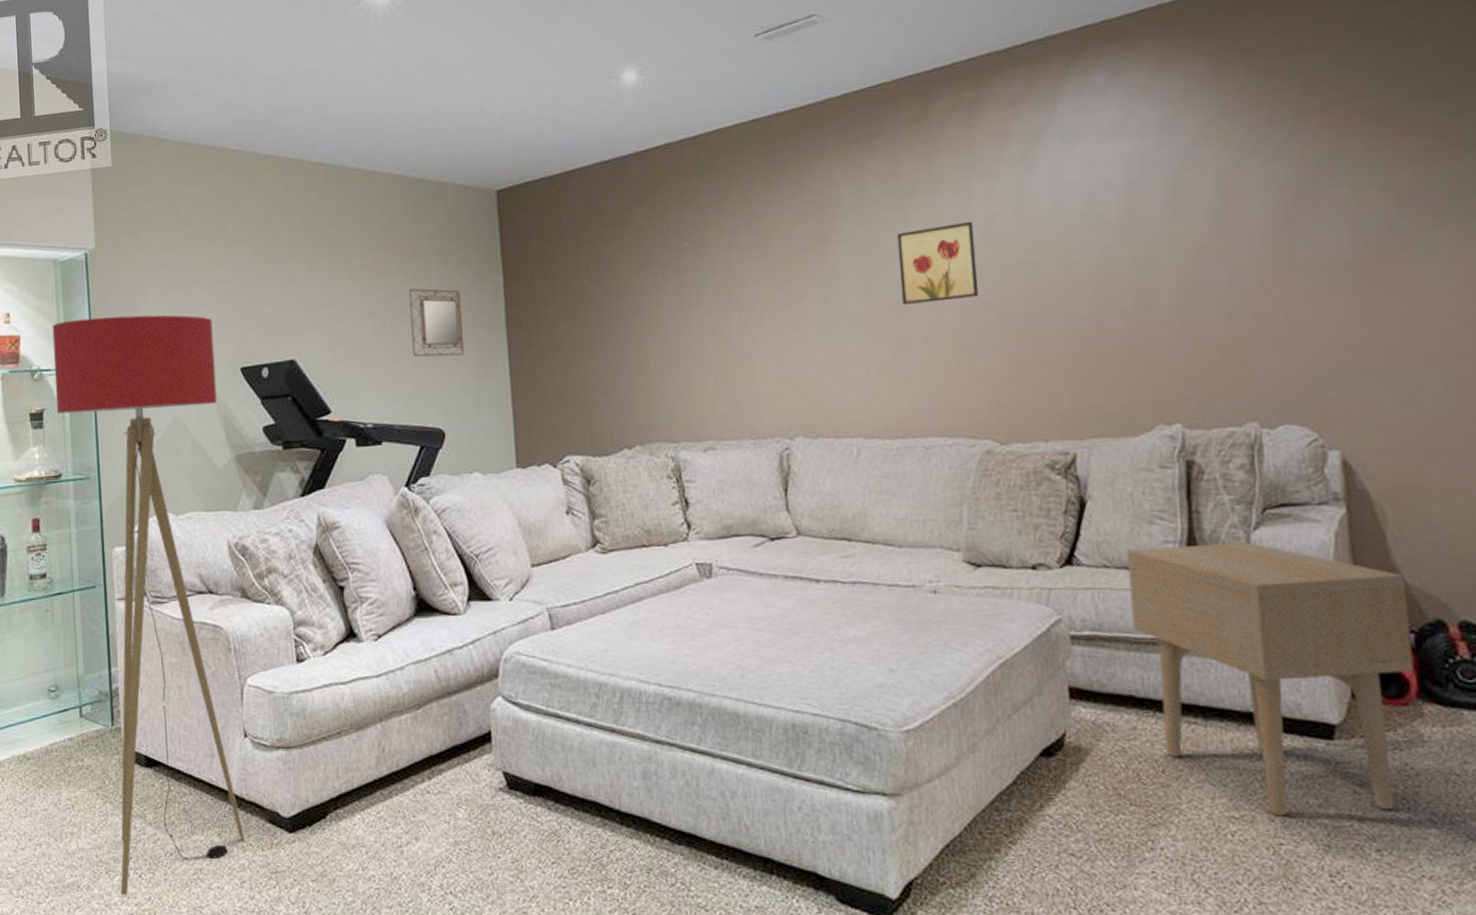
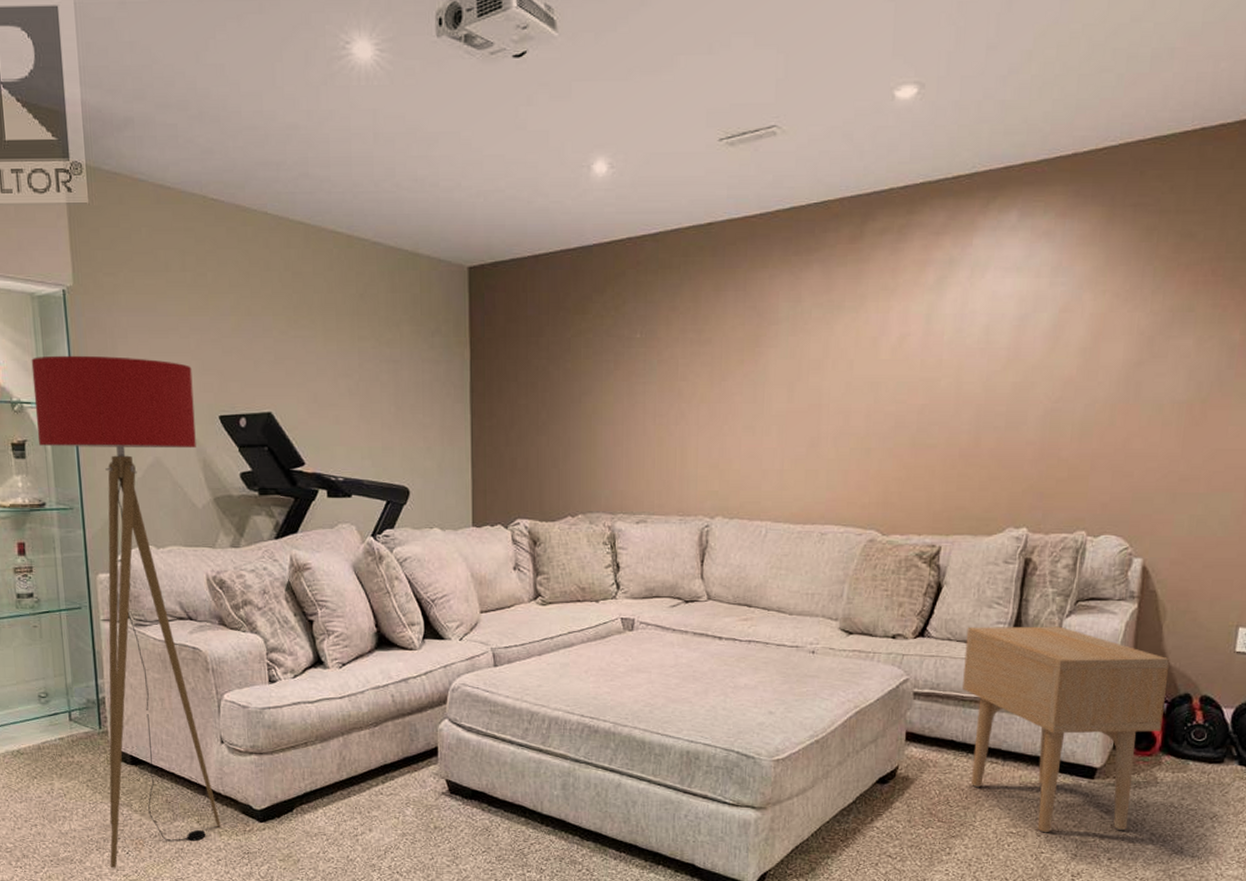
home mirror: present [409,288,464,357] -> none [382,354,431,421]
wall art: present [896,221,979,304] -> none [819,338,887,408]

